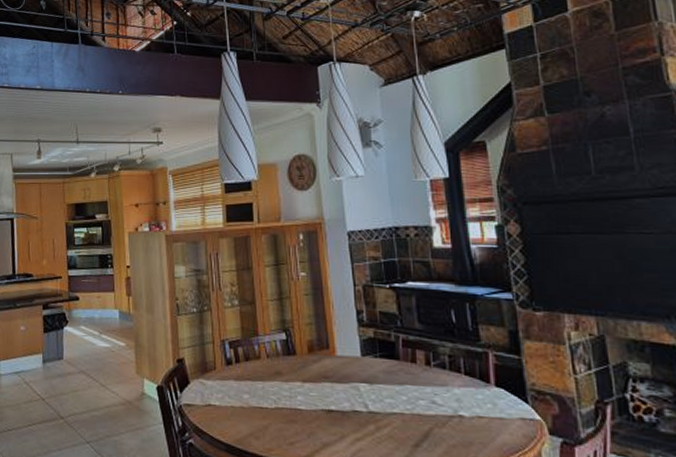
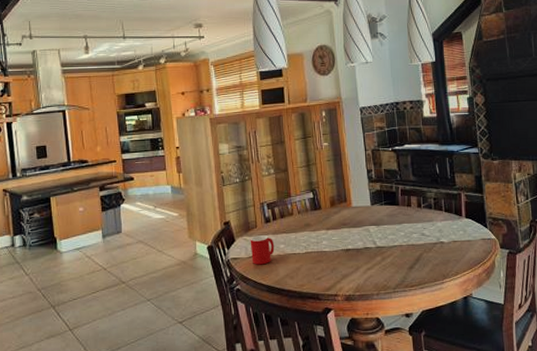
cup: none [207,379,237,417] -> present [250,235,275,265]

